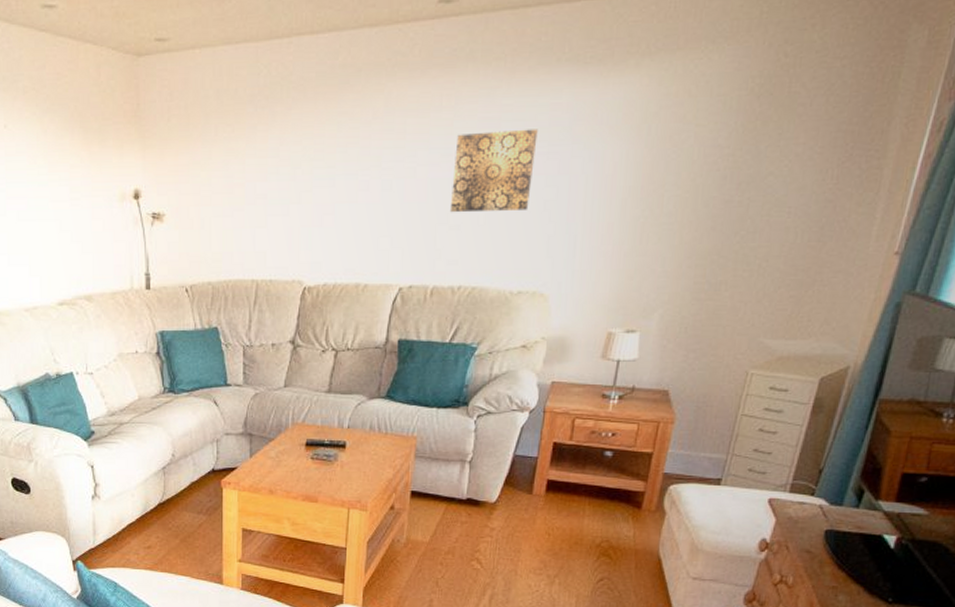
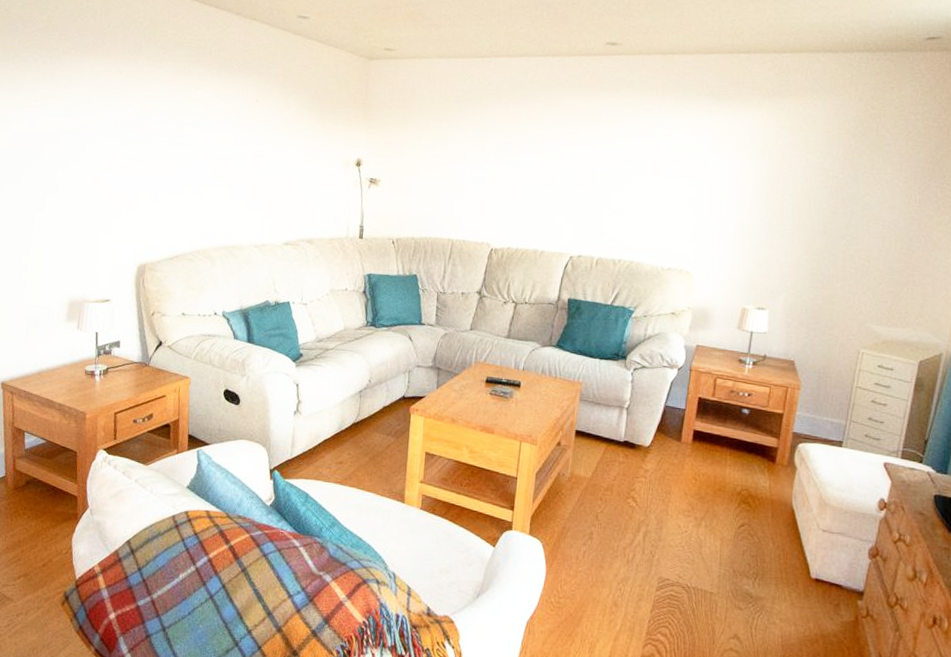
wall art: present [449,129,538,213] -> none [612,141,683,204]

